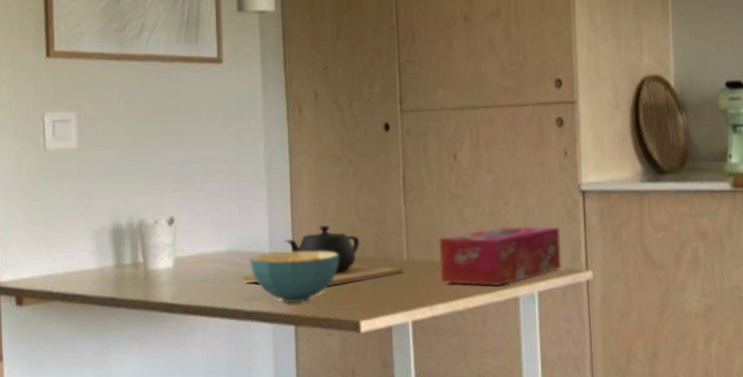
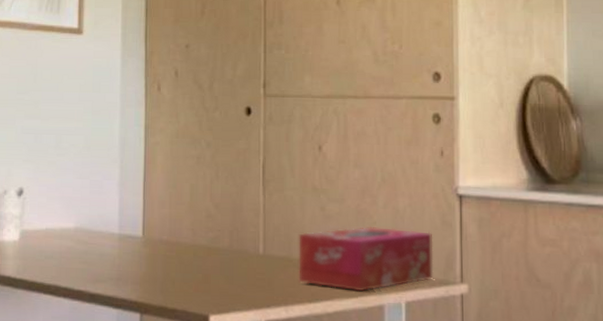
teapot: present [242,224,403,287] -> none [89,209,258,275]
cereal bowl: present [249,251,339,302] -> none [97,234,191,289]

